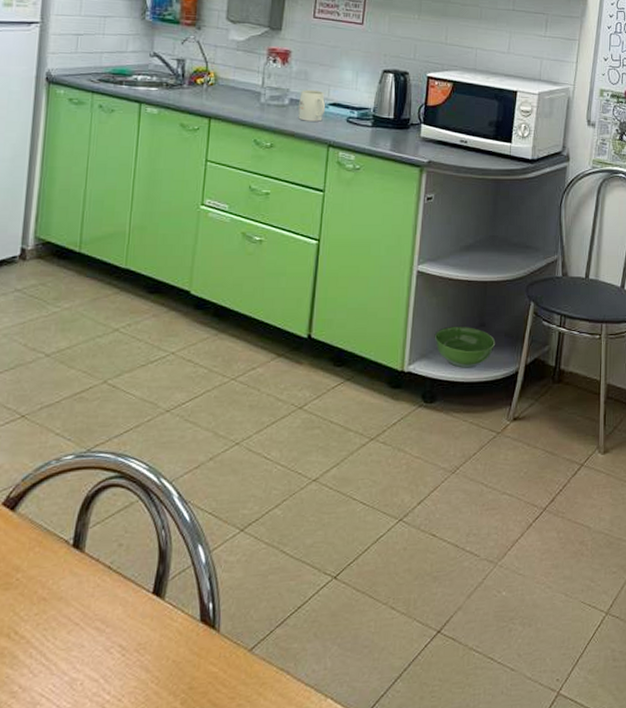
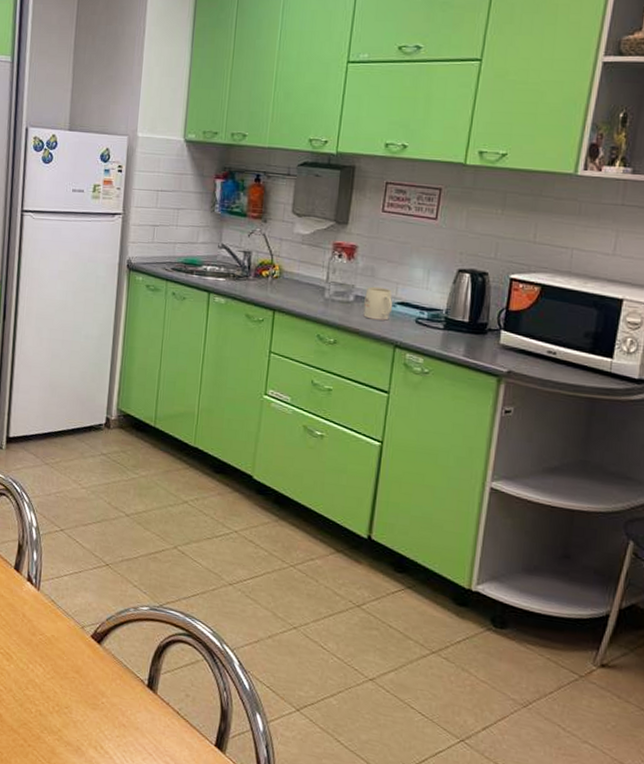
bowl: present [435,326,496,368] -> none [508,552,583,601]

